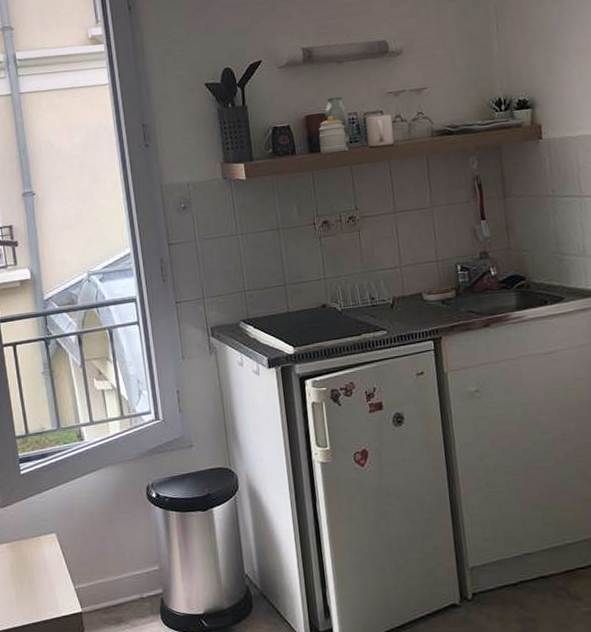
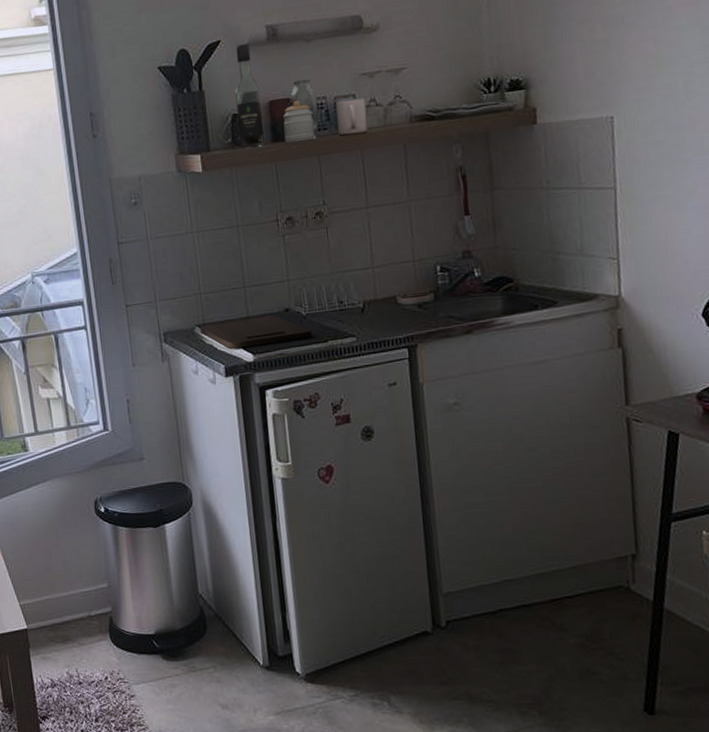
cutting board: none [244,311,347,342] -> present [200,315,312,349]
bottle: none [275,64,302,159] -> present [235,43,265,149]

